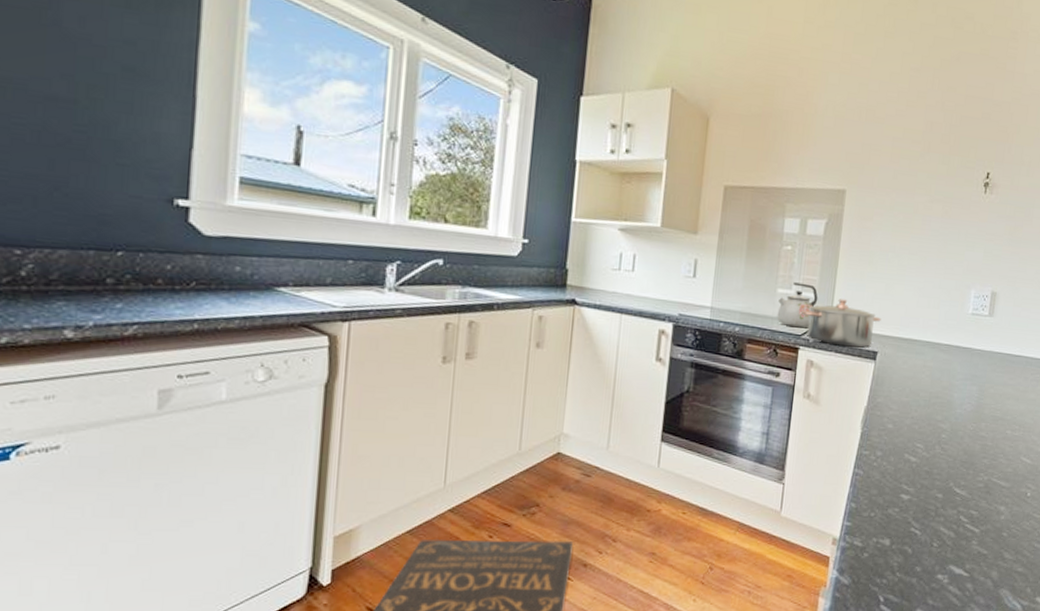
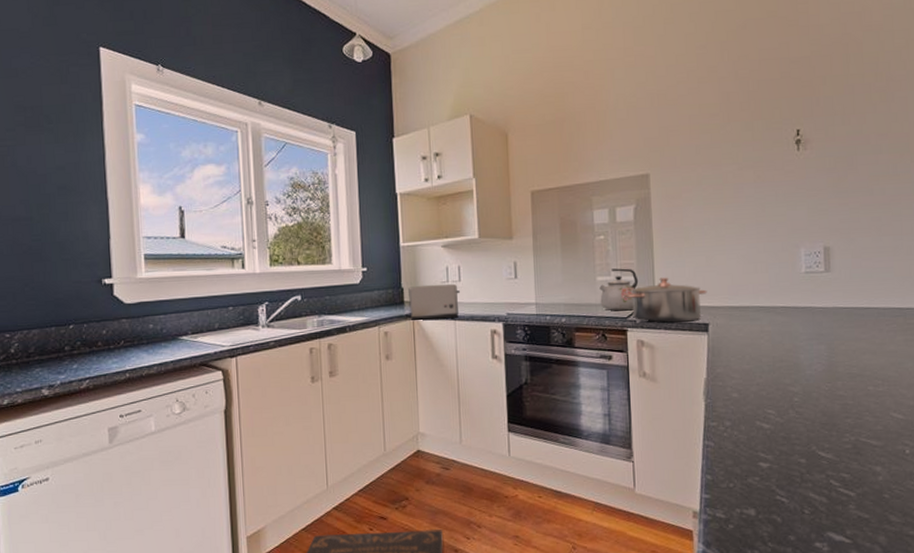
toaster: none [571,268,631,311] -> present [408,283,460,320]

